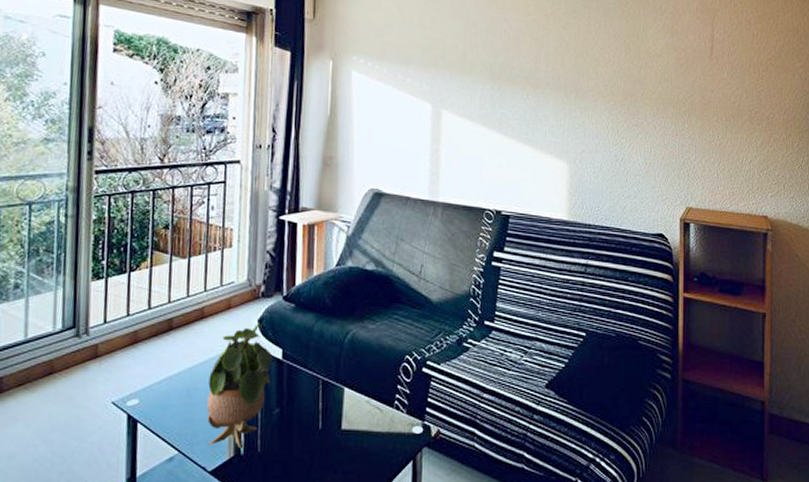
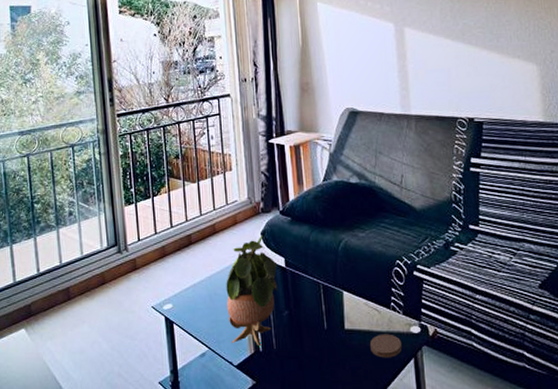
coaster: none [367,434,402,461] -> present [370,334,403,358]

